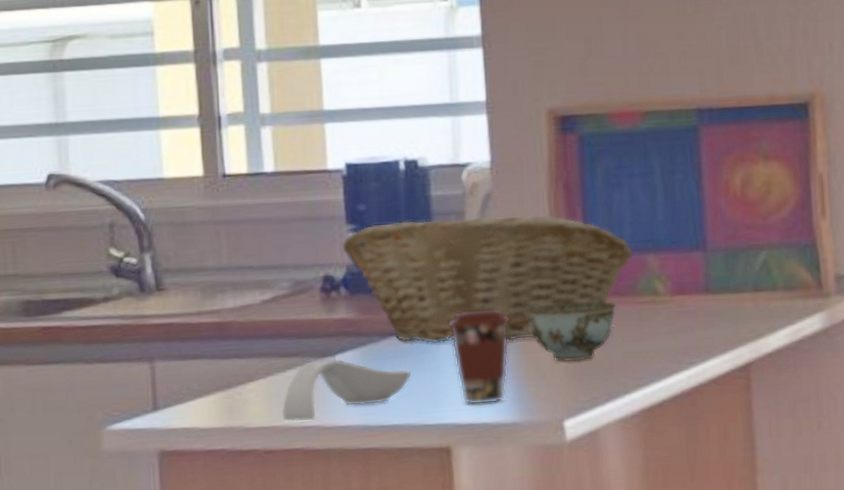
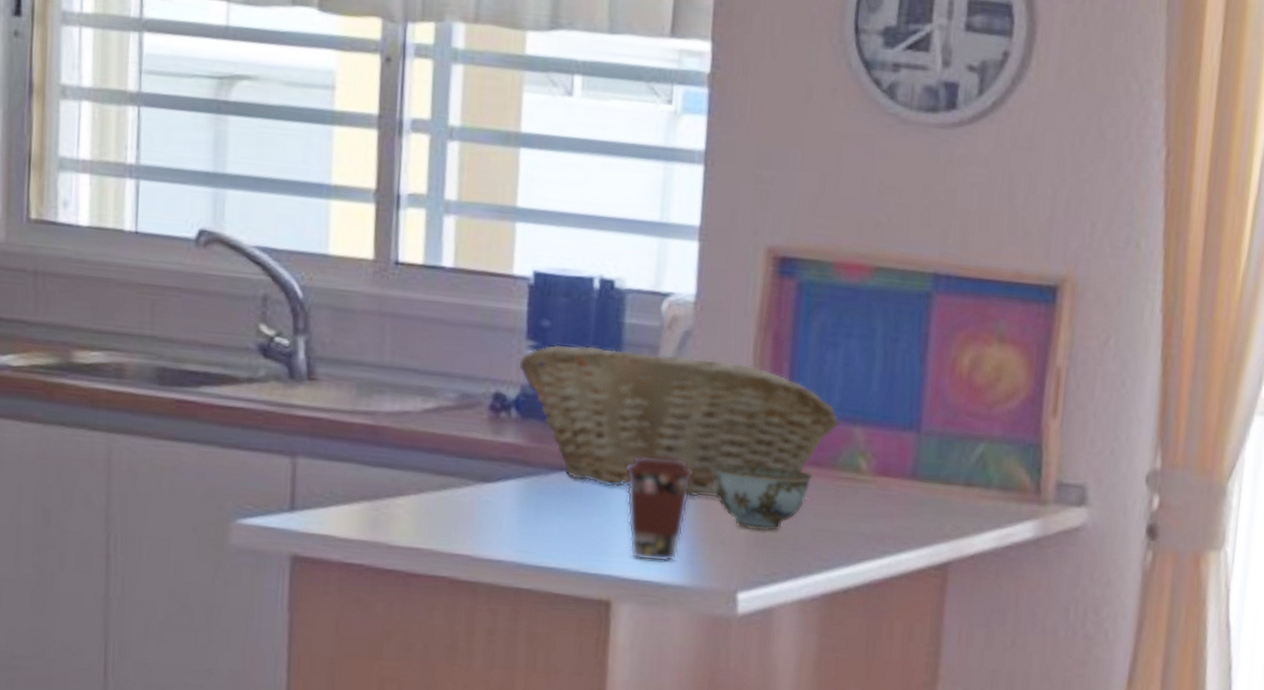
spoon rest: present [282,359,411,422] -> none [431,484,577,549]

